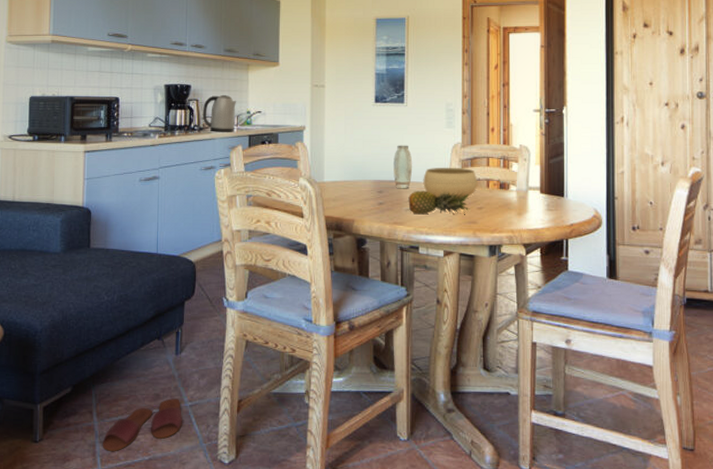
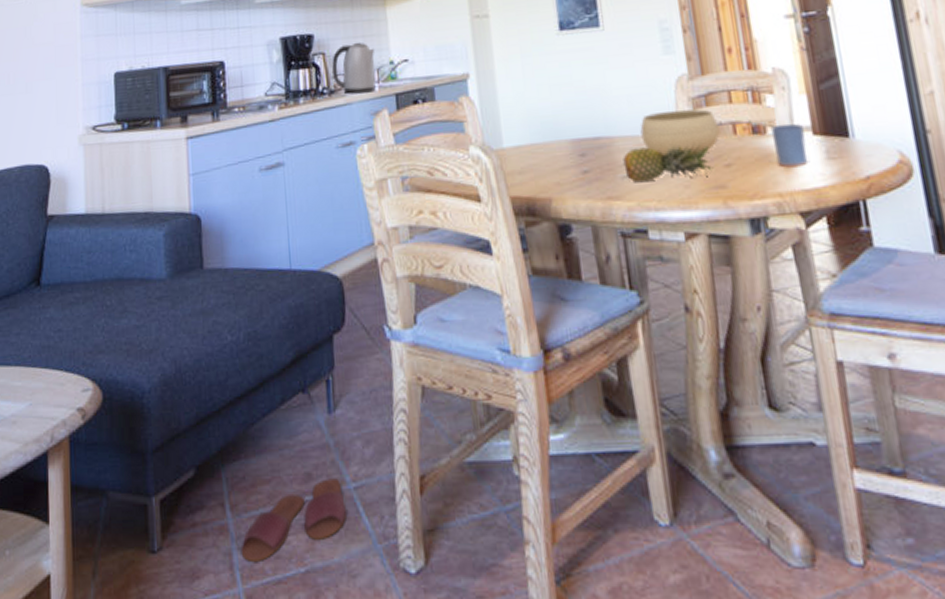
vase: present [394,145,413,189] -> none [595,84,624,149]
mug: none [512,184,534,214] -> present [770,123,807,168]

